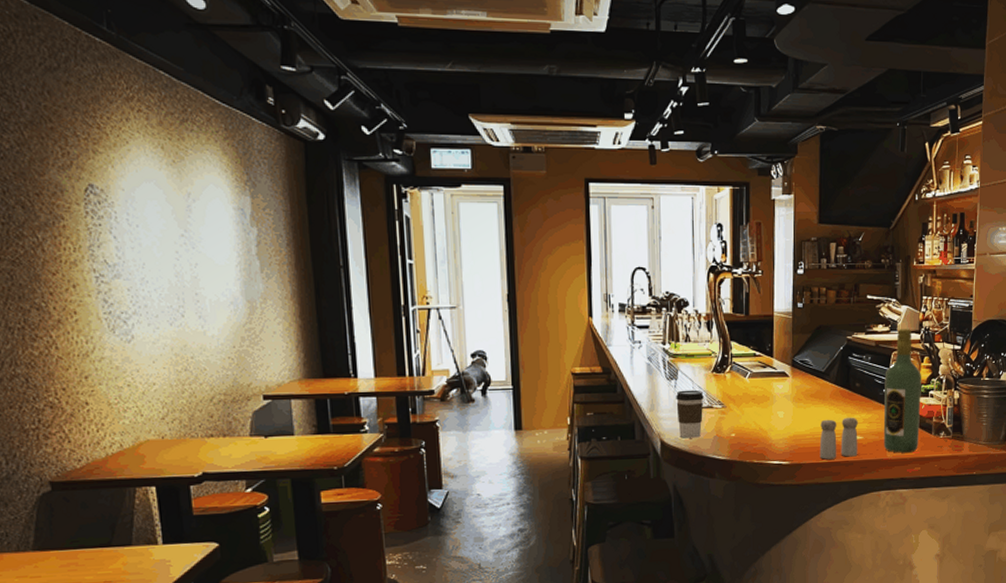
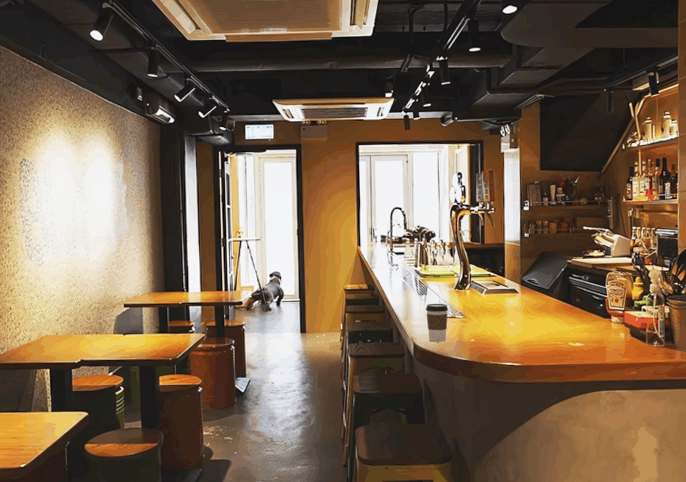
salt and pepper shaker: present [819,417,858,460] -> none [546,327,580,363]
wine bottle: present [883,329,922,453] -> none [601,254,635,359]

